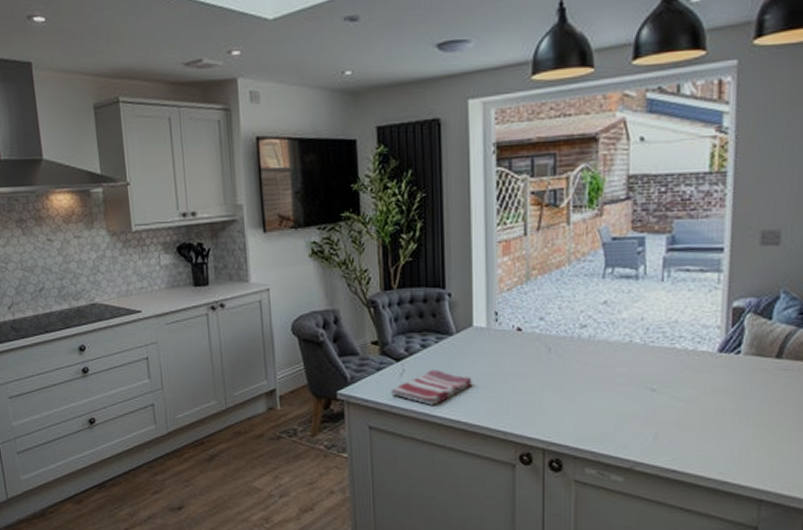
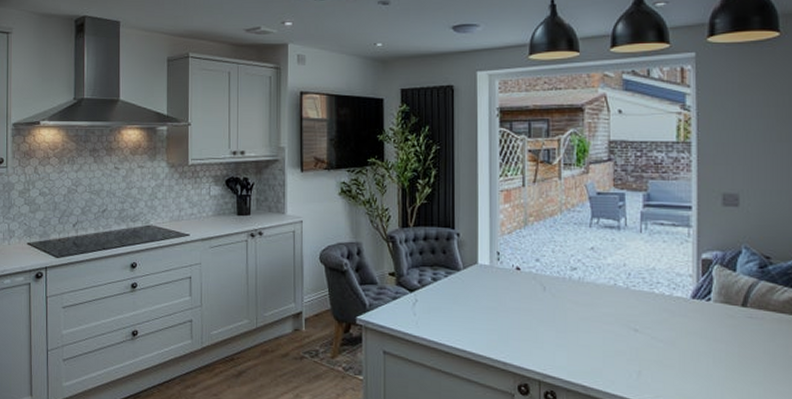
dish towel: present [391,370,472,405] -> none [404,301,477,334]

